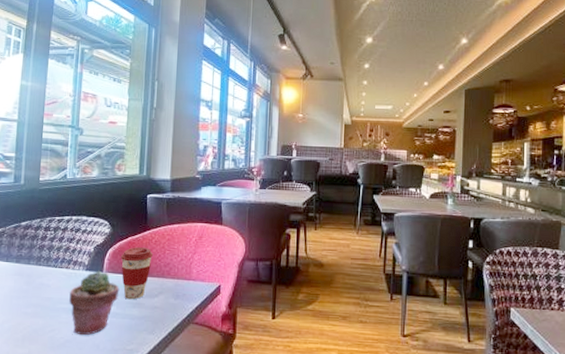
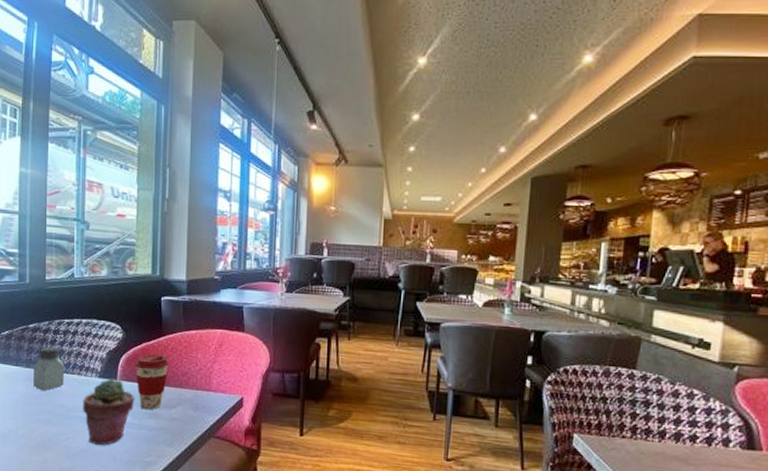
saltshaker: none [22,243,53,284] -> present [34,347,64,390]

